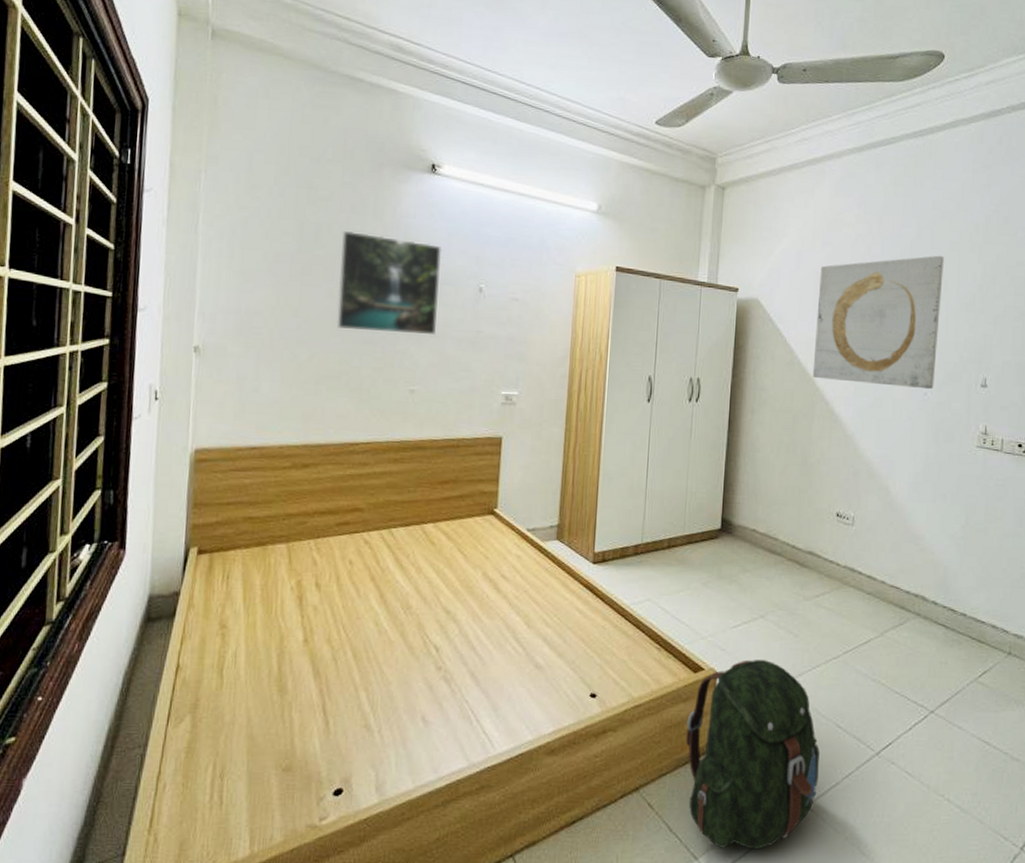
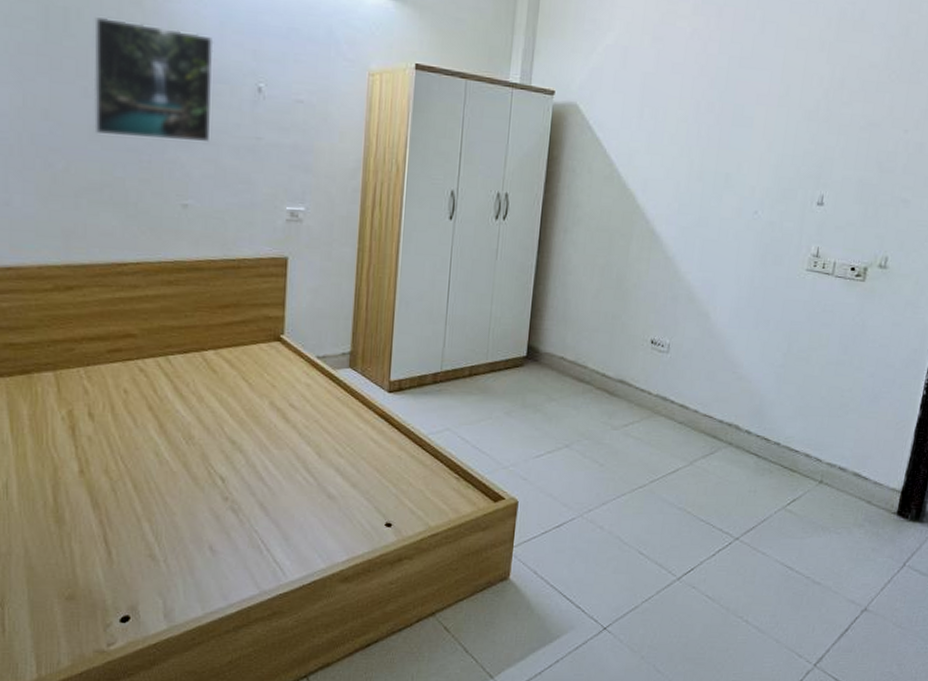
backpack: present [685,660,820,850] -> none [483,489,620,668]
wall art: present [812,255,944,390] -> none [633,54,789,208]

